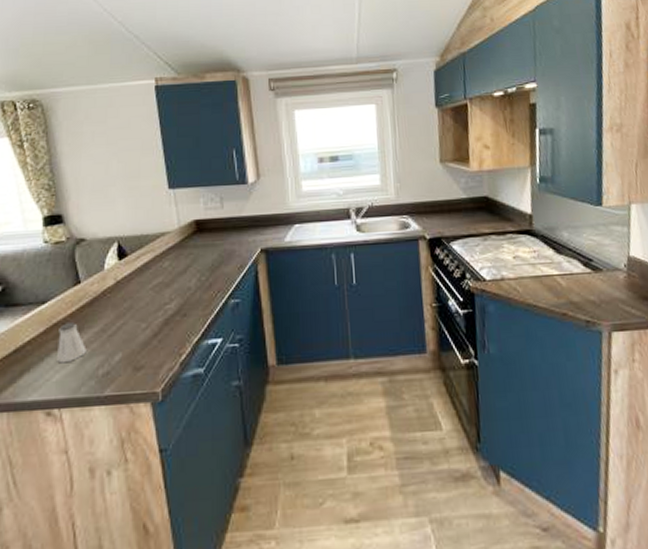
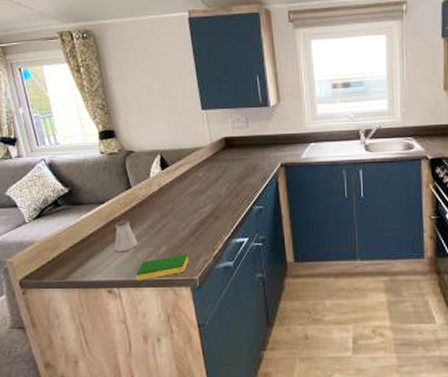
dish sponge: none [83,361,149,398] -> present [136,254,188,281]

